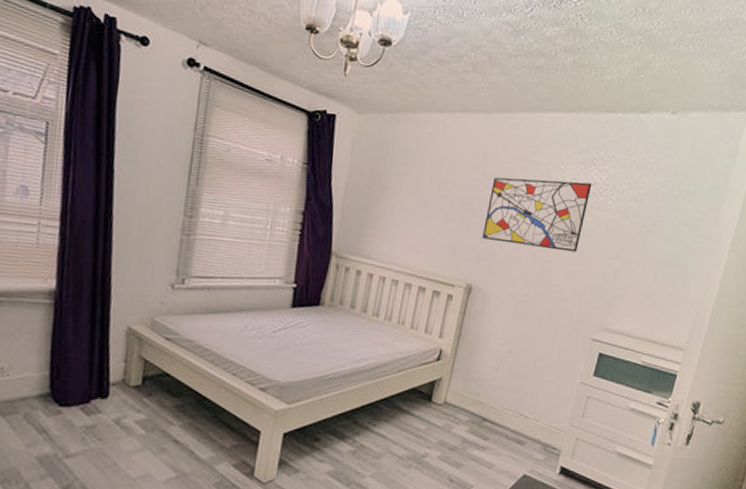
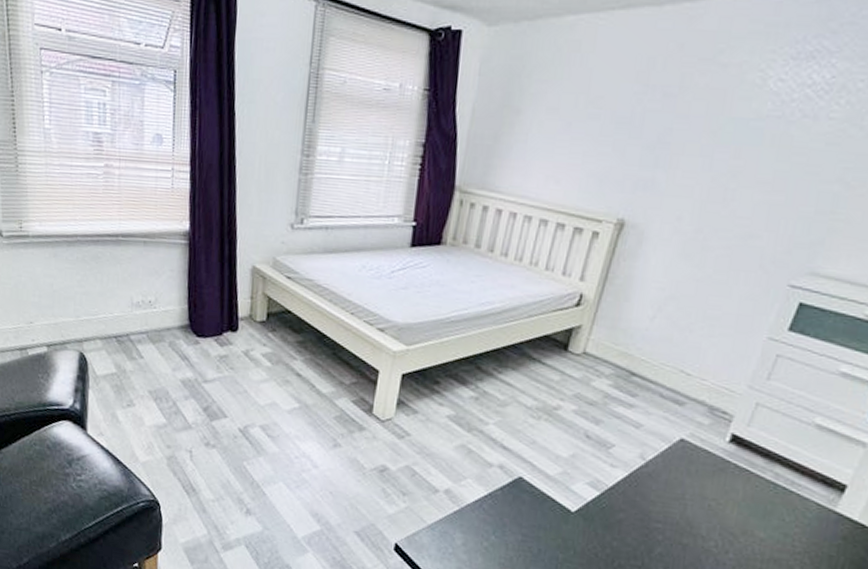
wall art: present [482,177,592,253] -> none [641,83,808,177]

